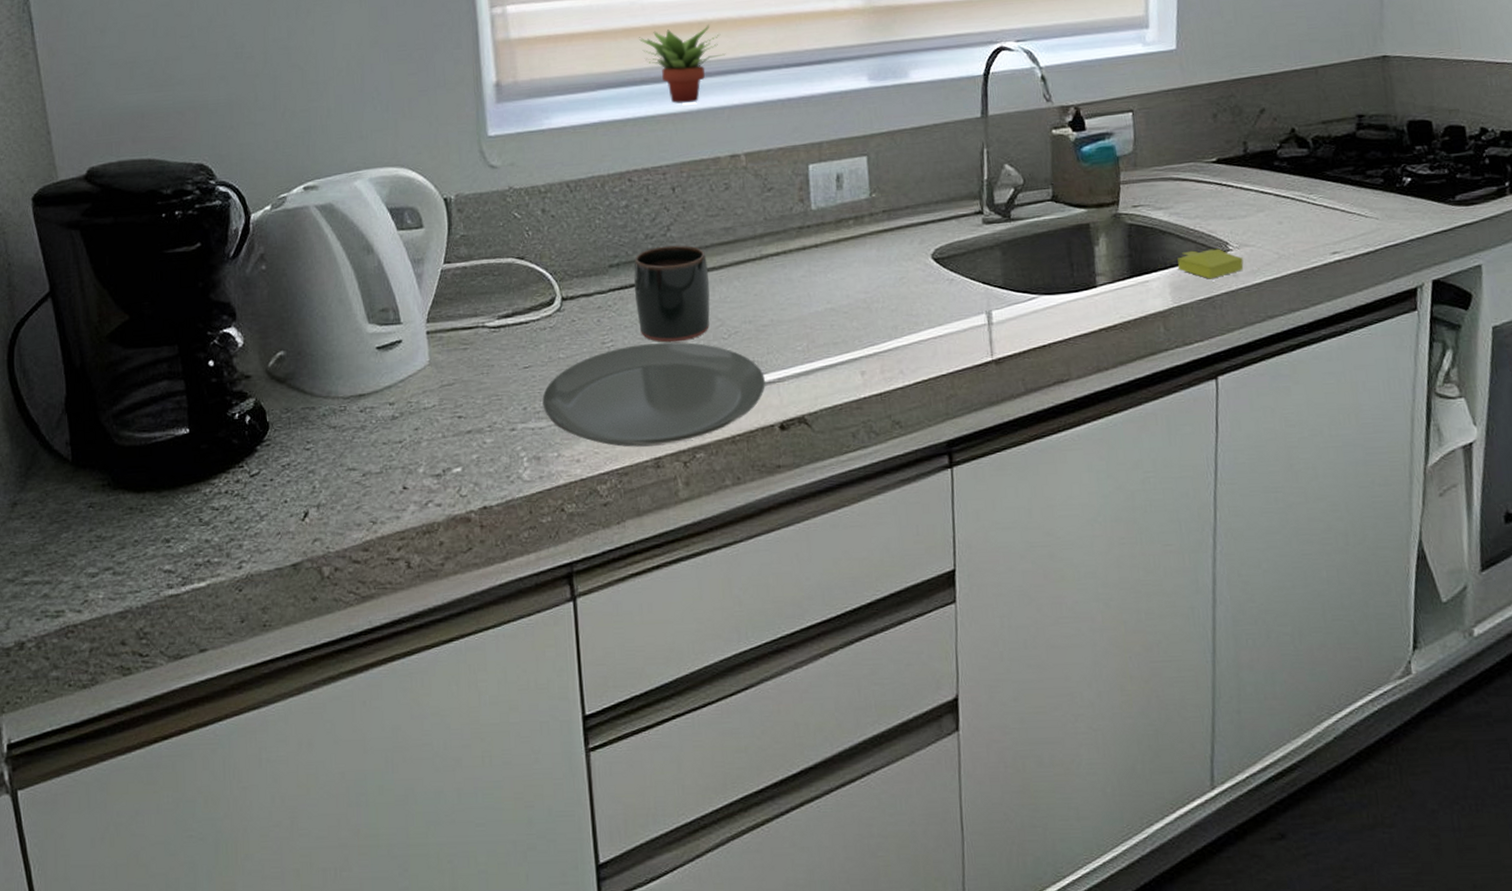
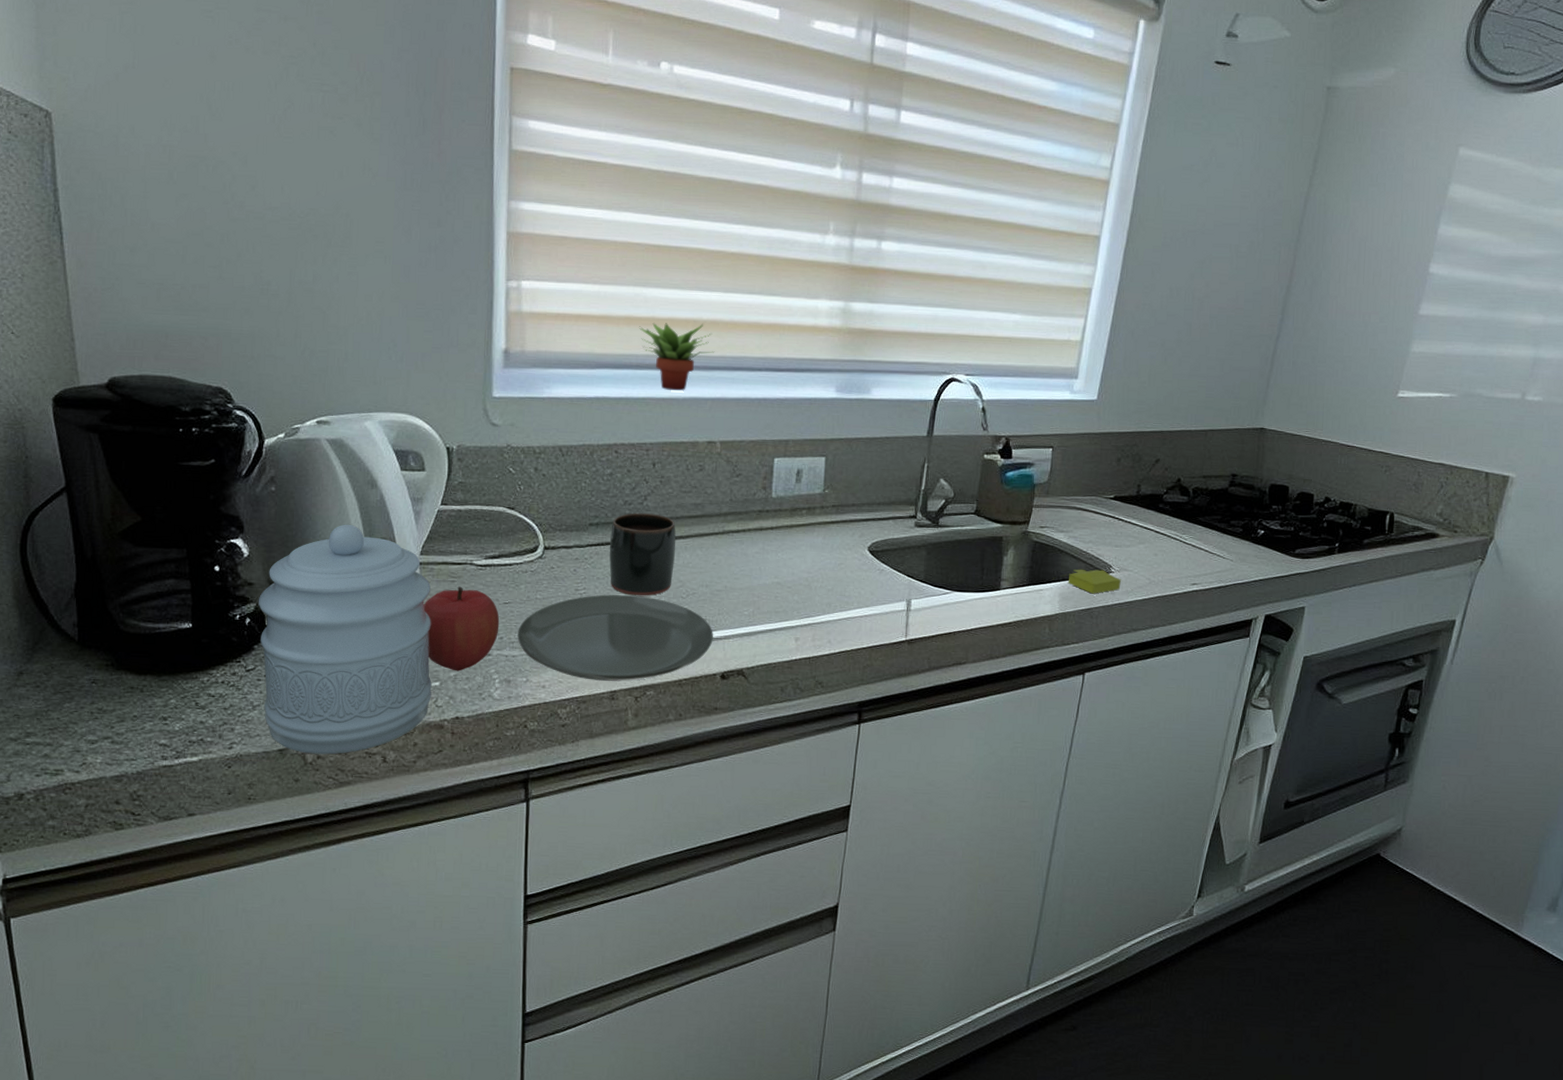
jar: none [257,297,454,566] -> present [258,524,432,755]
fruit: none [435,353,522,453] -> present [423,586,500,671]

